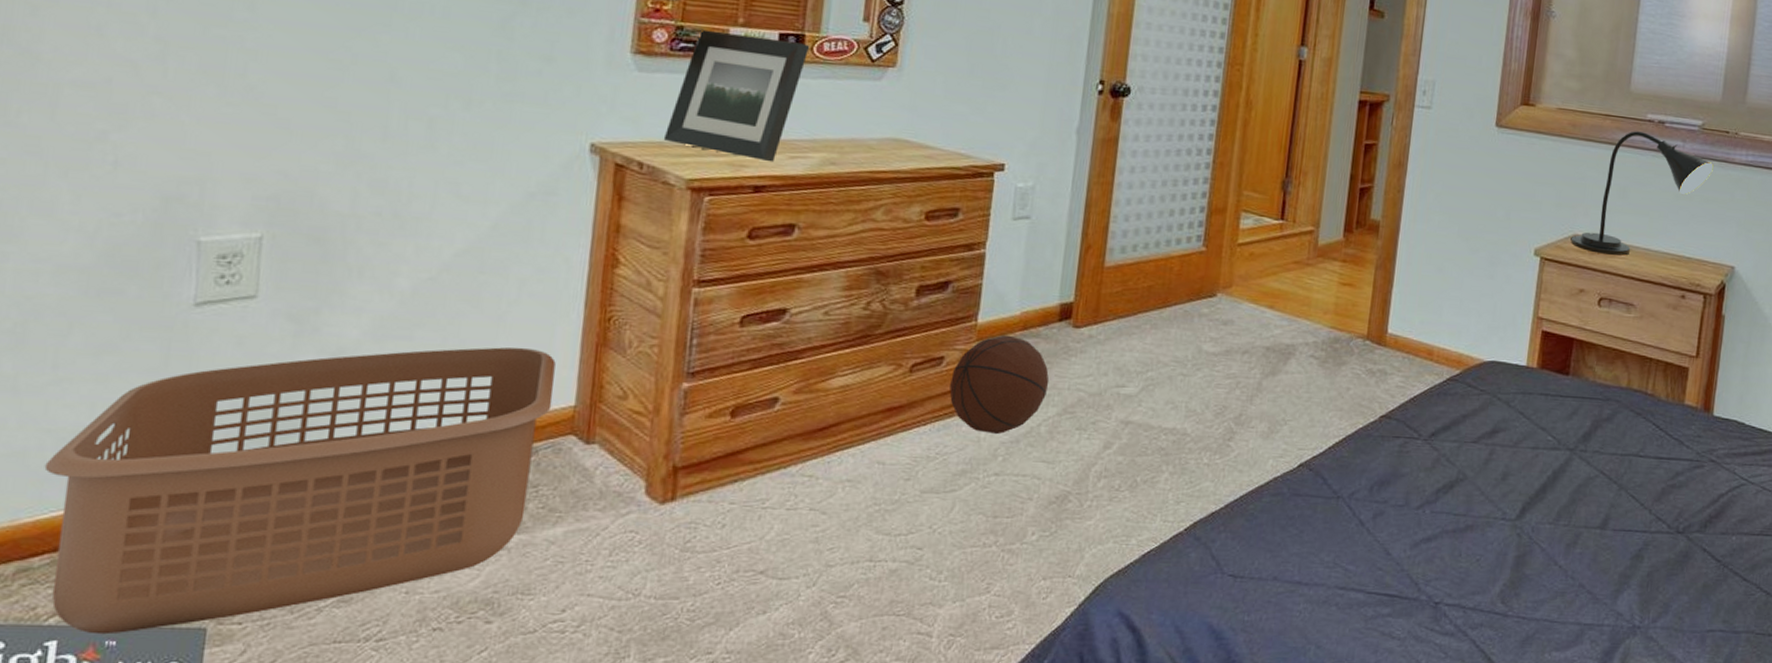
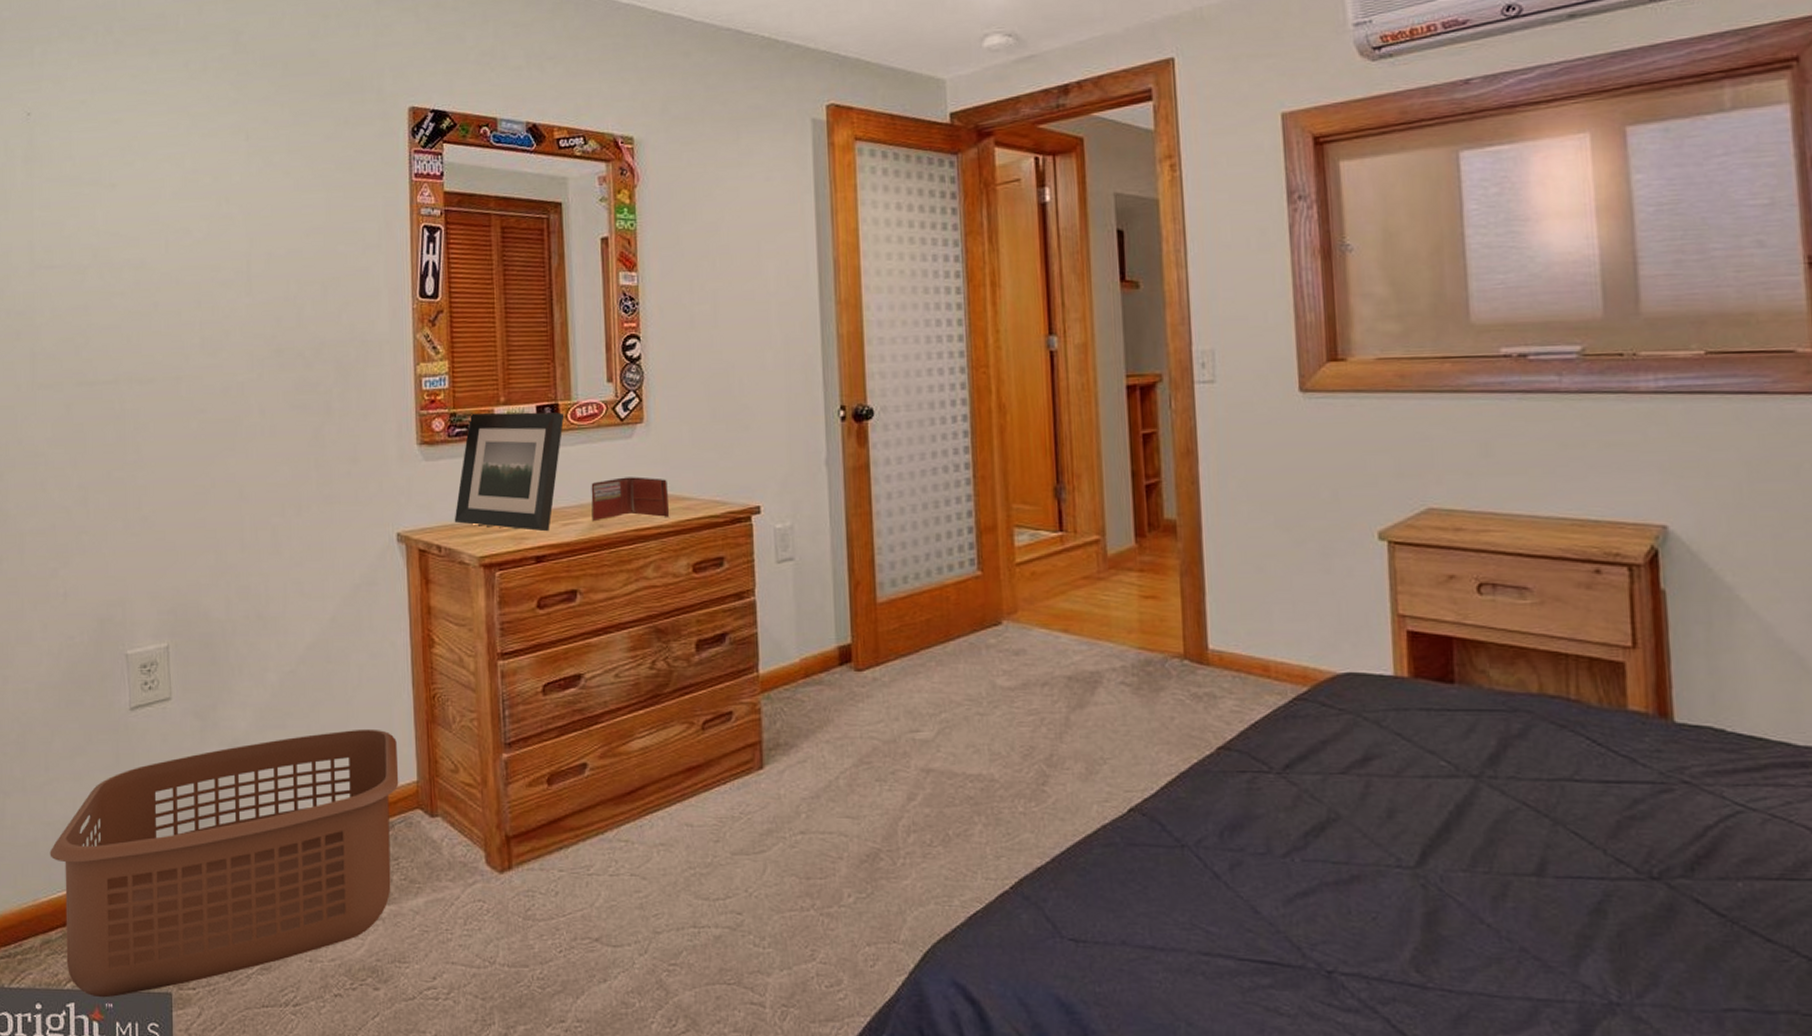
wallet: none [824,118,912,163] -> present [591,477,670,522]
basketball: present [949,334,1049,435] -> none [742,684,840,790]
desk lamp: present [1570,131,1714,256] -> none [1424,371,1609,530]

